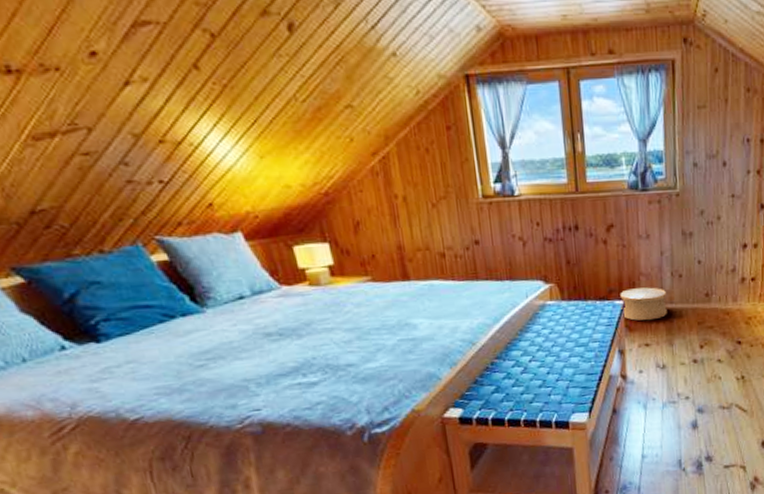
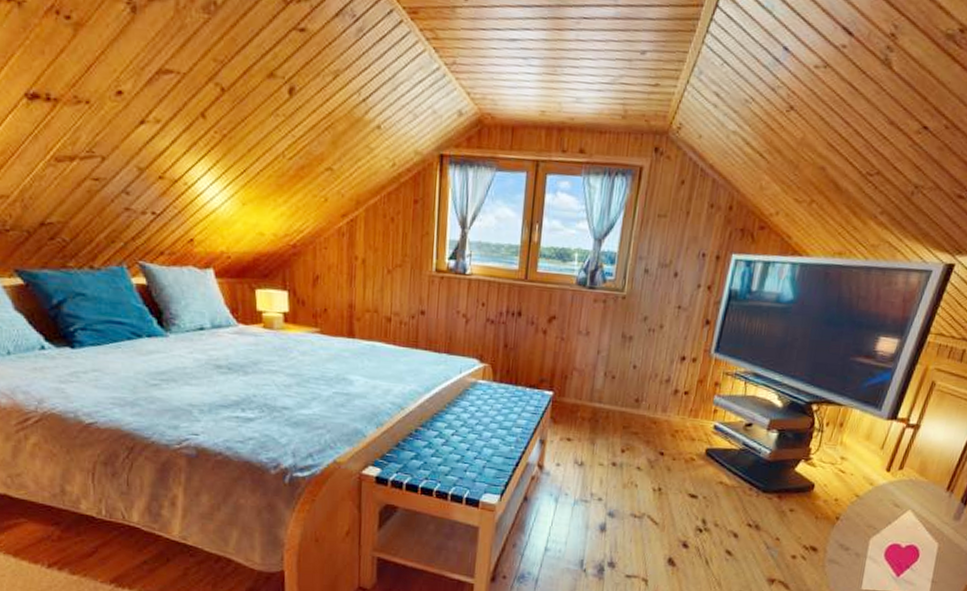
woven basket: present [620,287,667,321] -> none [549,381,596,416]

